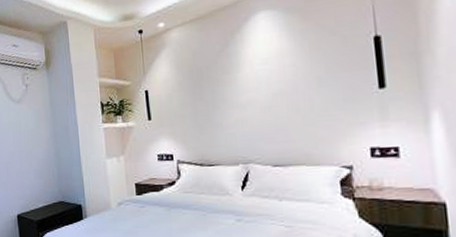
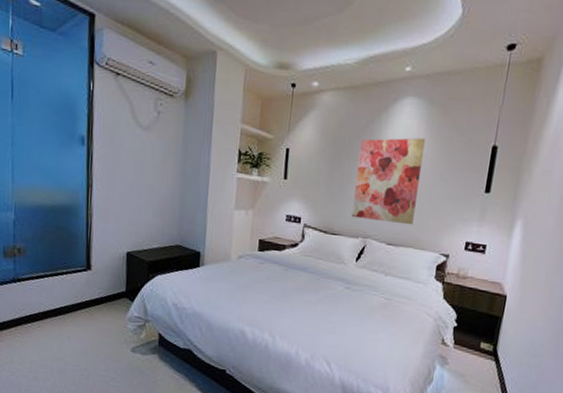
wall art: none [219,47,298,145] -> present [352,137,426,225]

